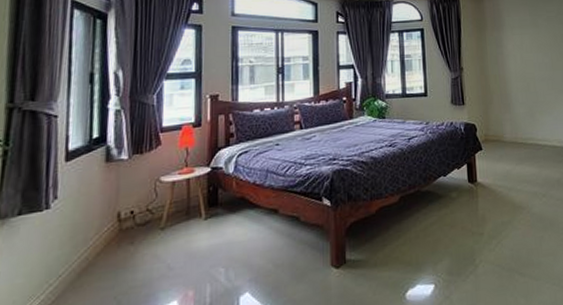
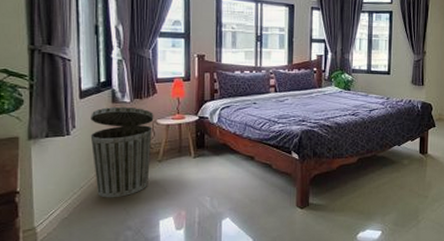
trash can: none [75,164,157,287] -> present [90,106,154,198]

